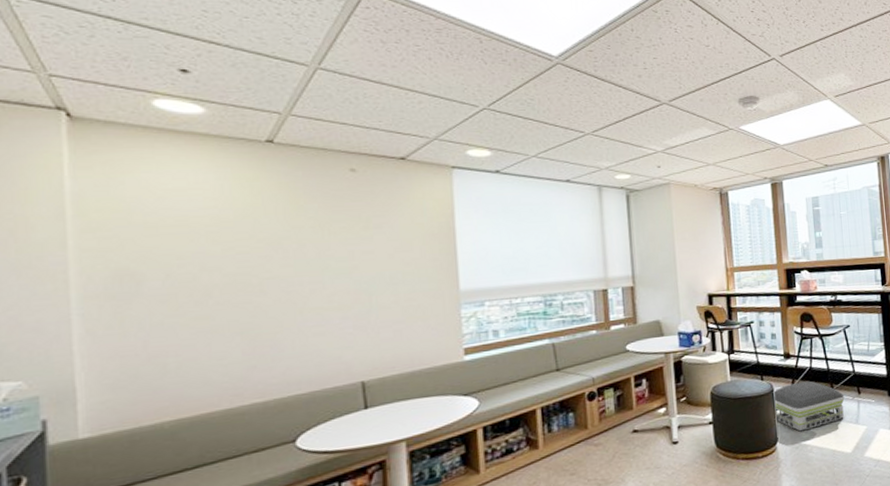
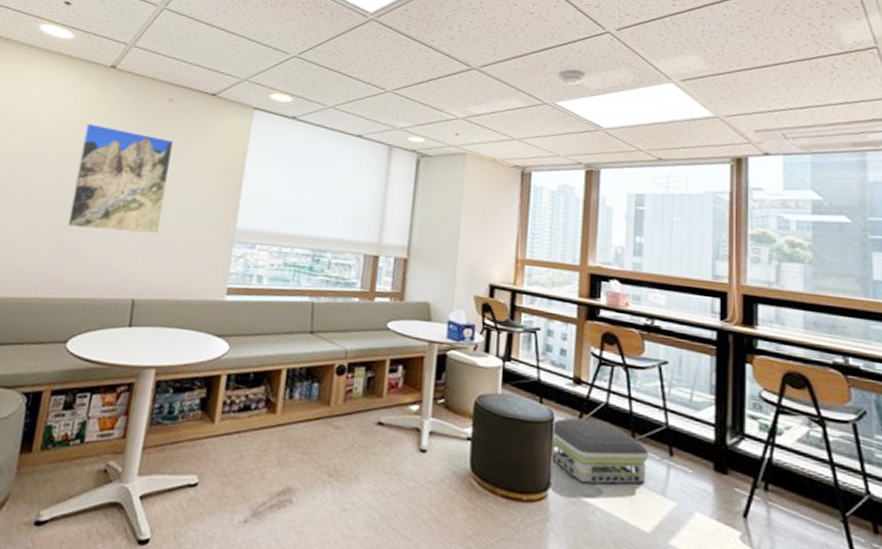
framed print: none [253,208,375,325] -> present [67,123,174,235]

